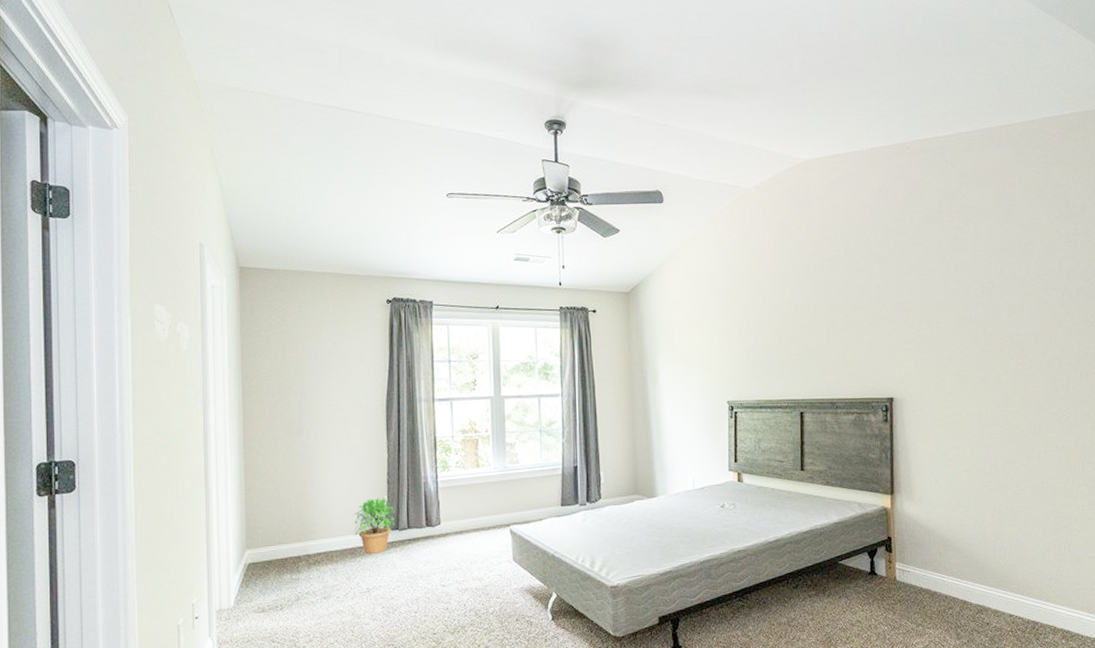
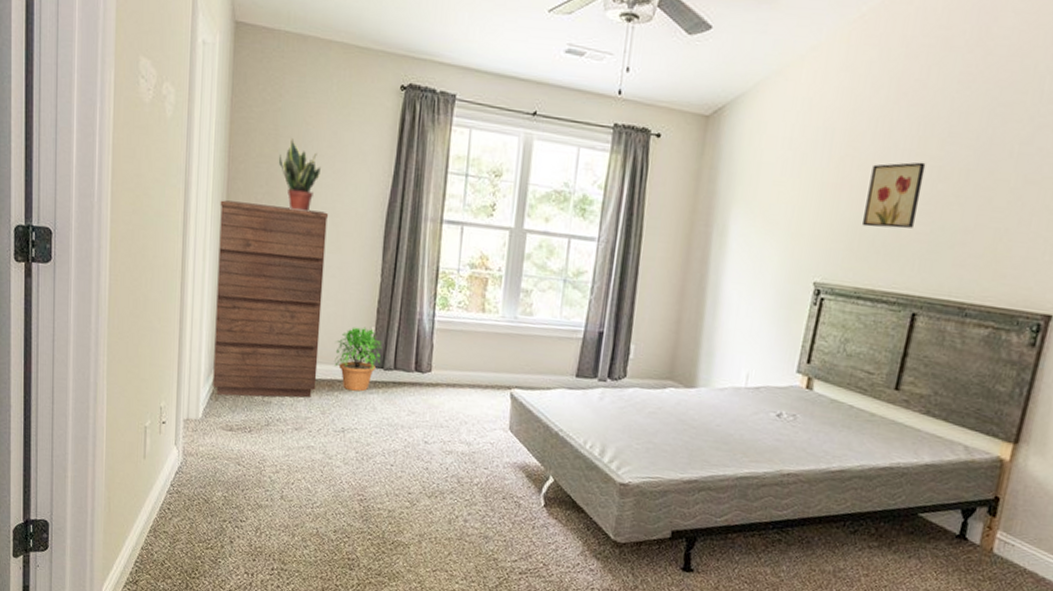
dresser: none [237,408,340,582] -> present [213,200,328,398]
potted plant: none [287,353,325,410] -> present [278,139,321,212]
wall art: none [751,305,788,355] -> present [862,162,926,229]

